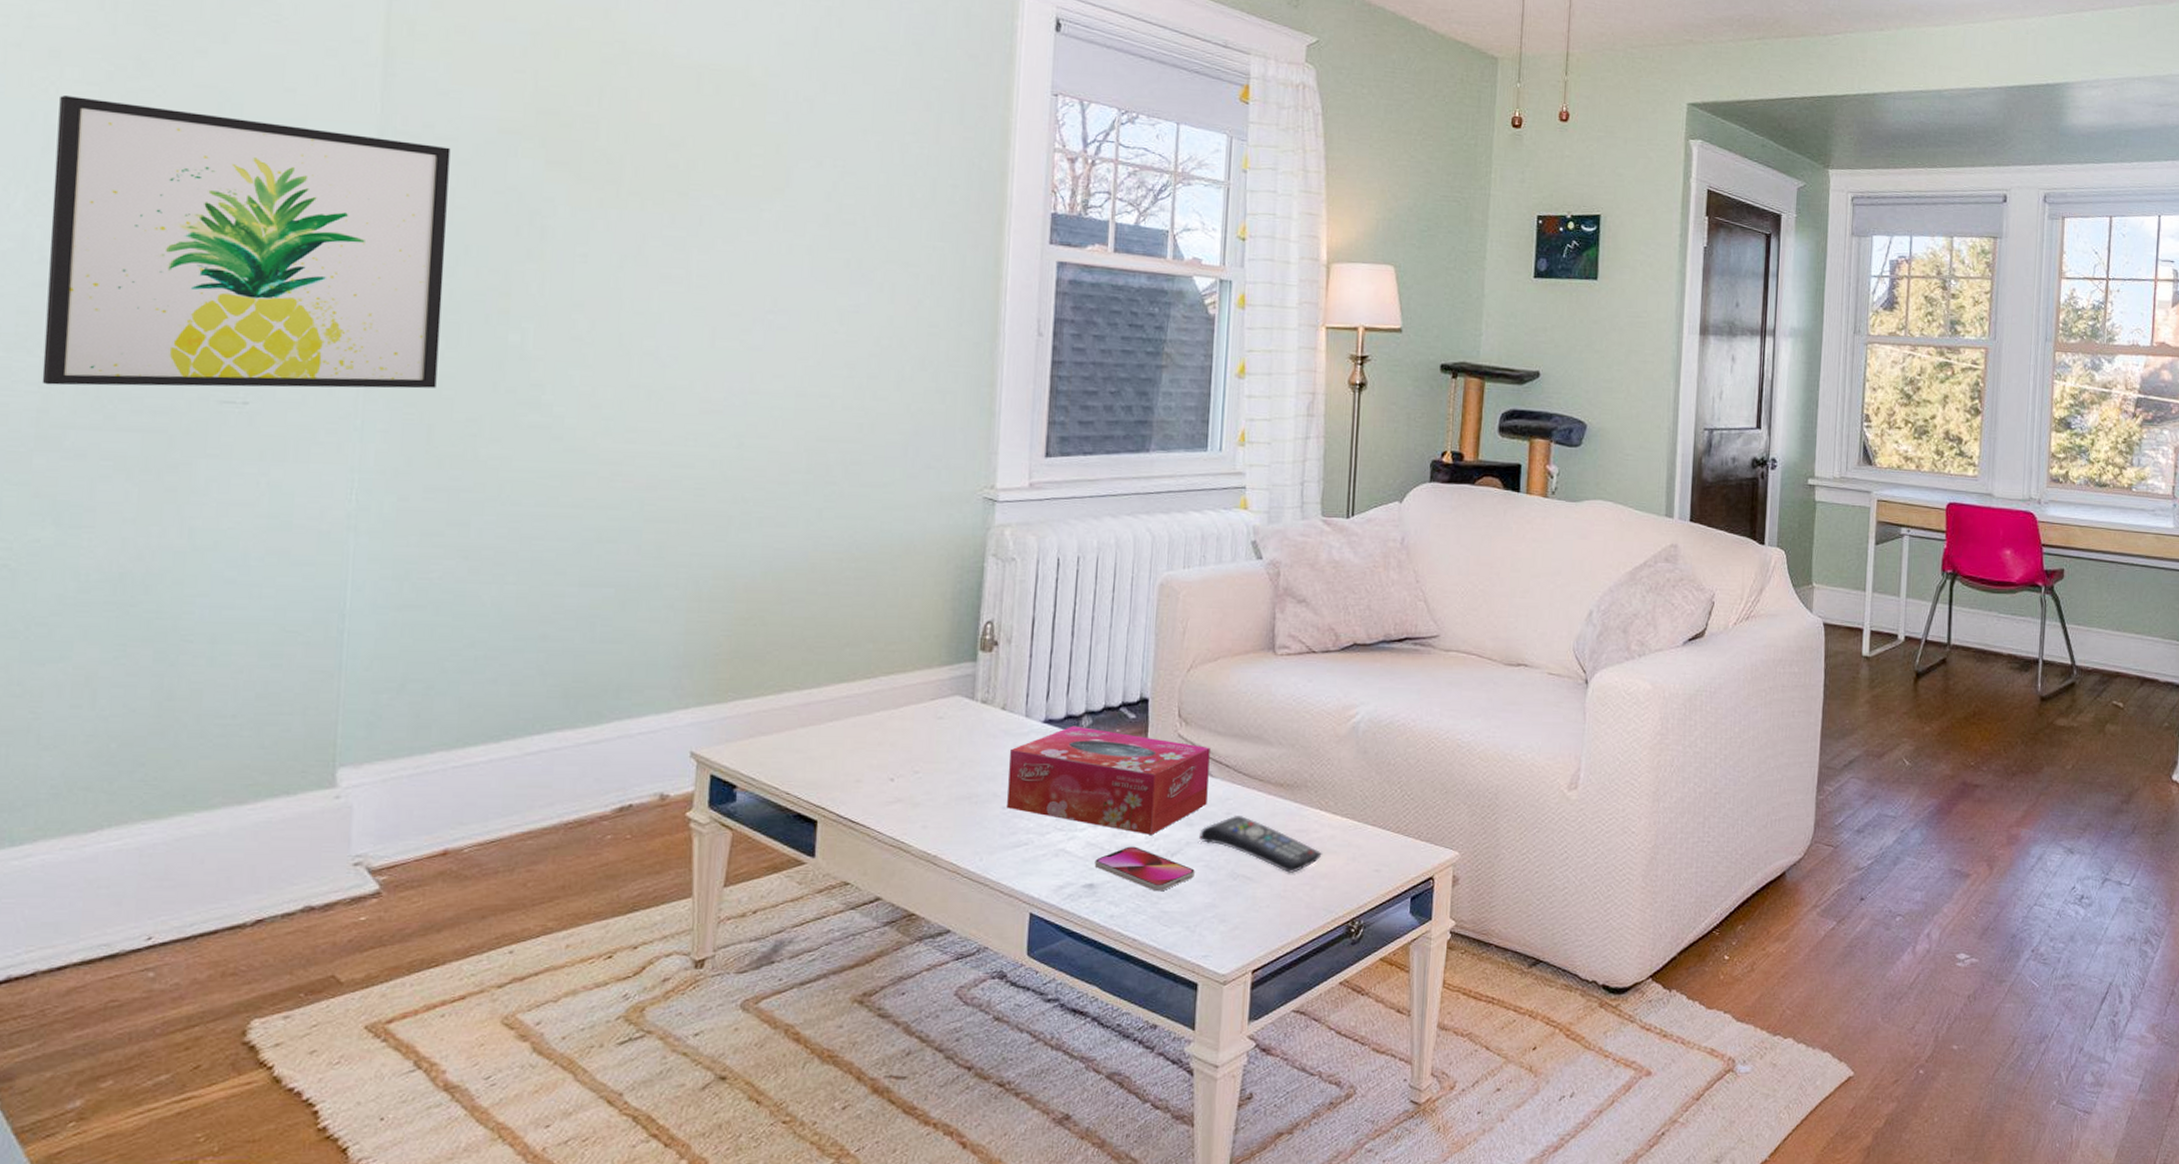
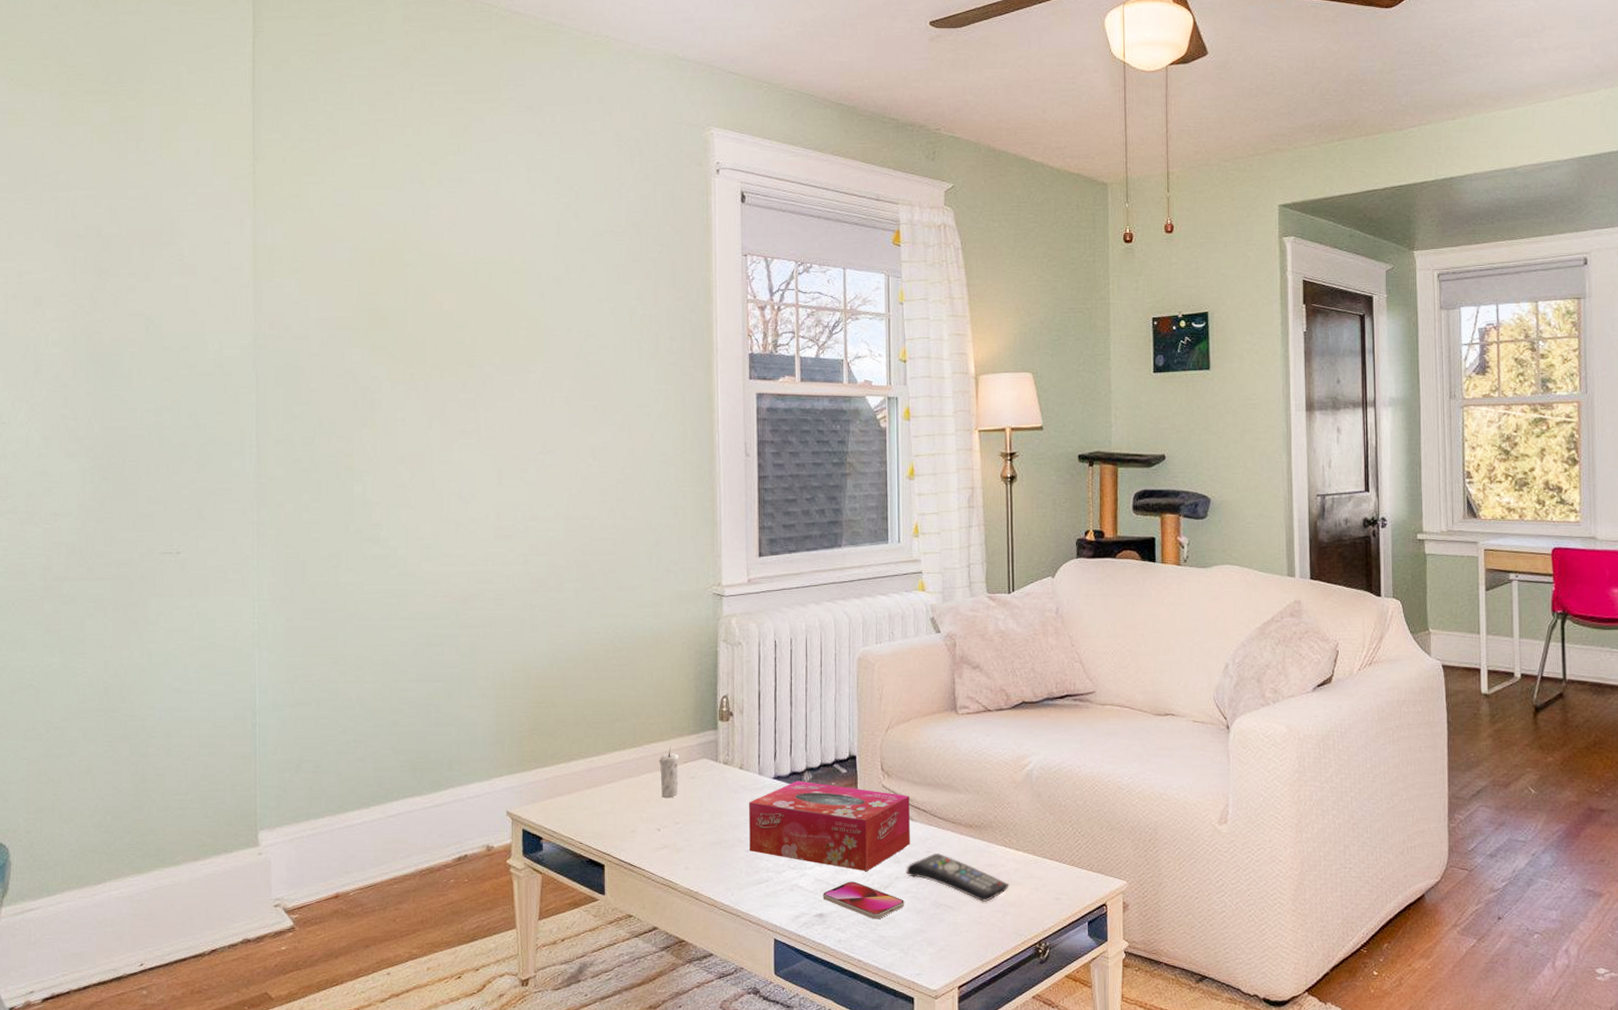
wall art: present [42,95,451,389] -> none [43,331,306,548]
candle: none [898,680,925,742] -> present [659,747,679,799]

